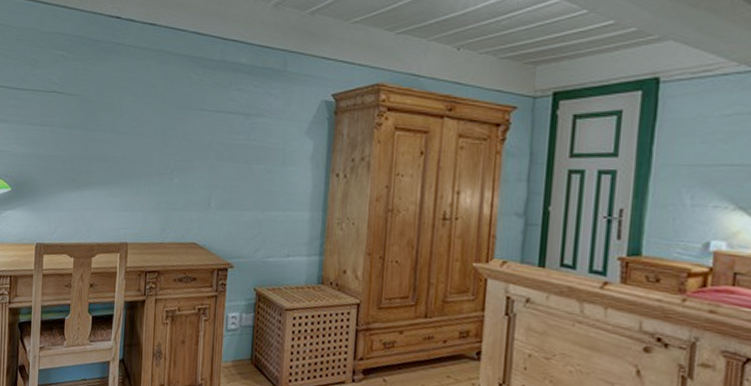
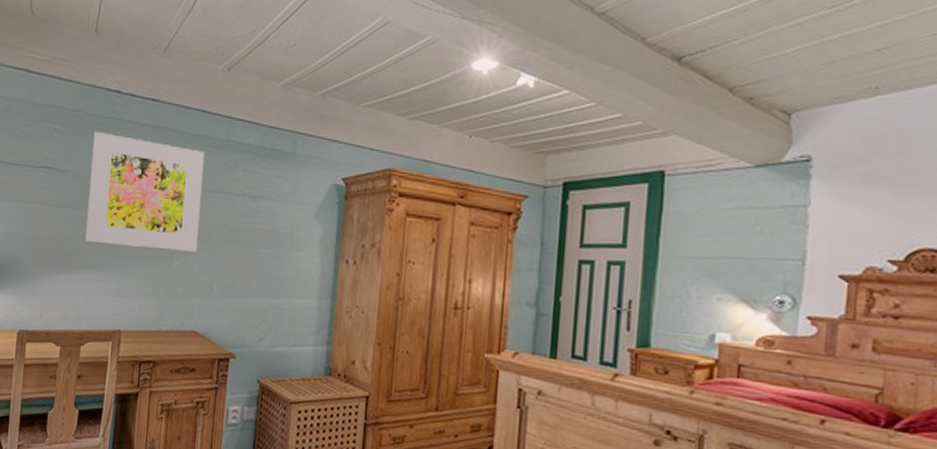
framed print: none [93,57,200,169] -> present [85,132,205,252]

